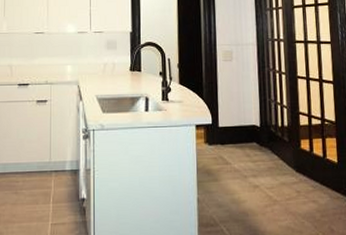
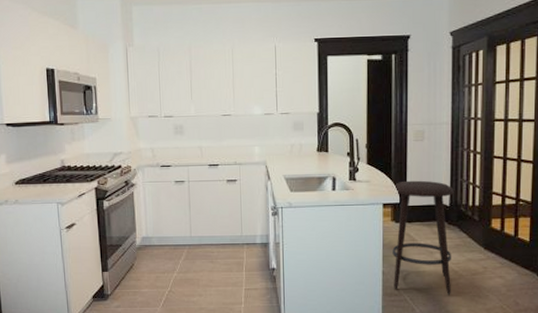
stool: none [204,100,267,224] -> present [392,180,454,295]

